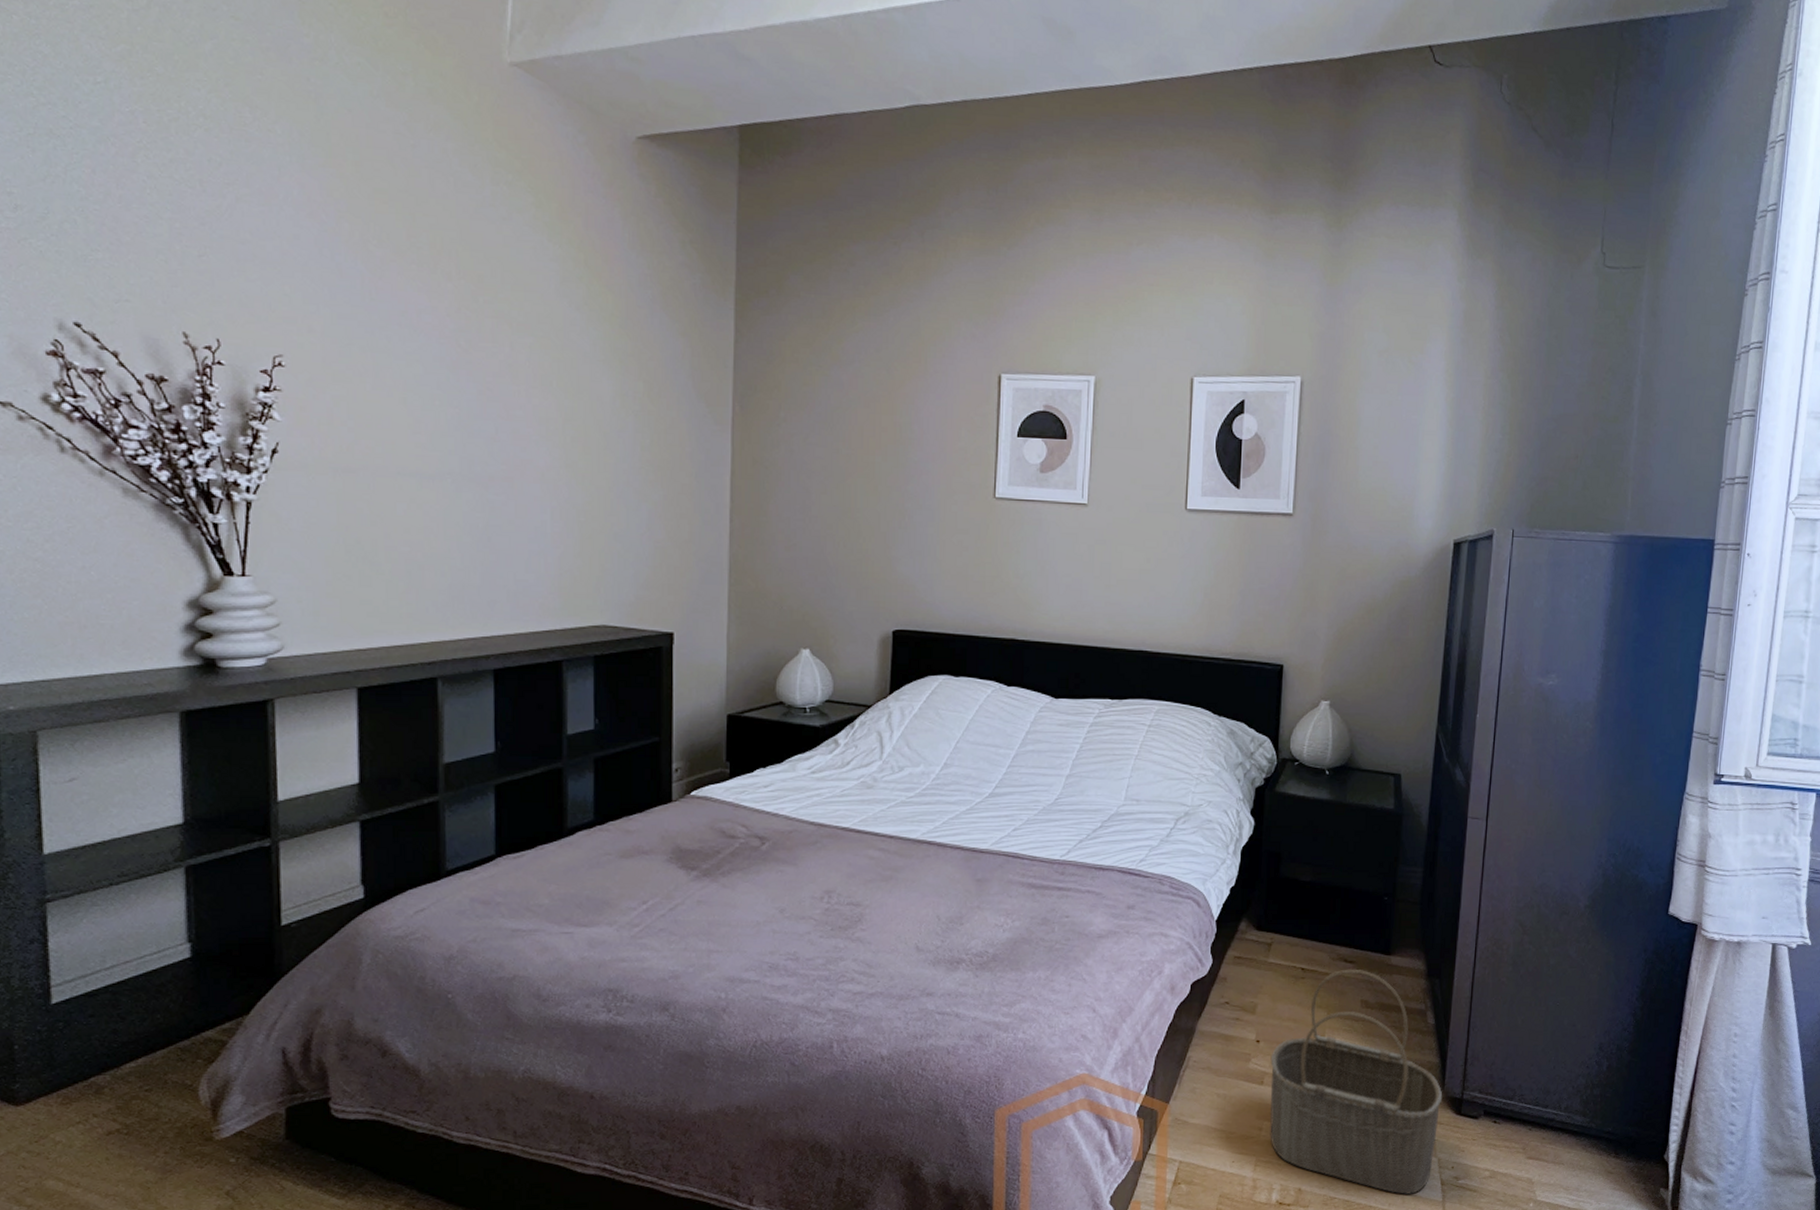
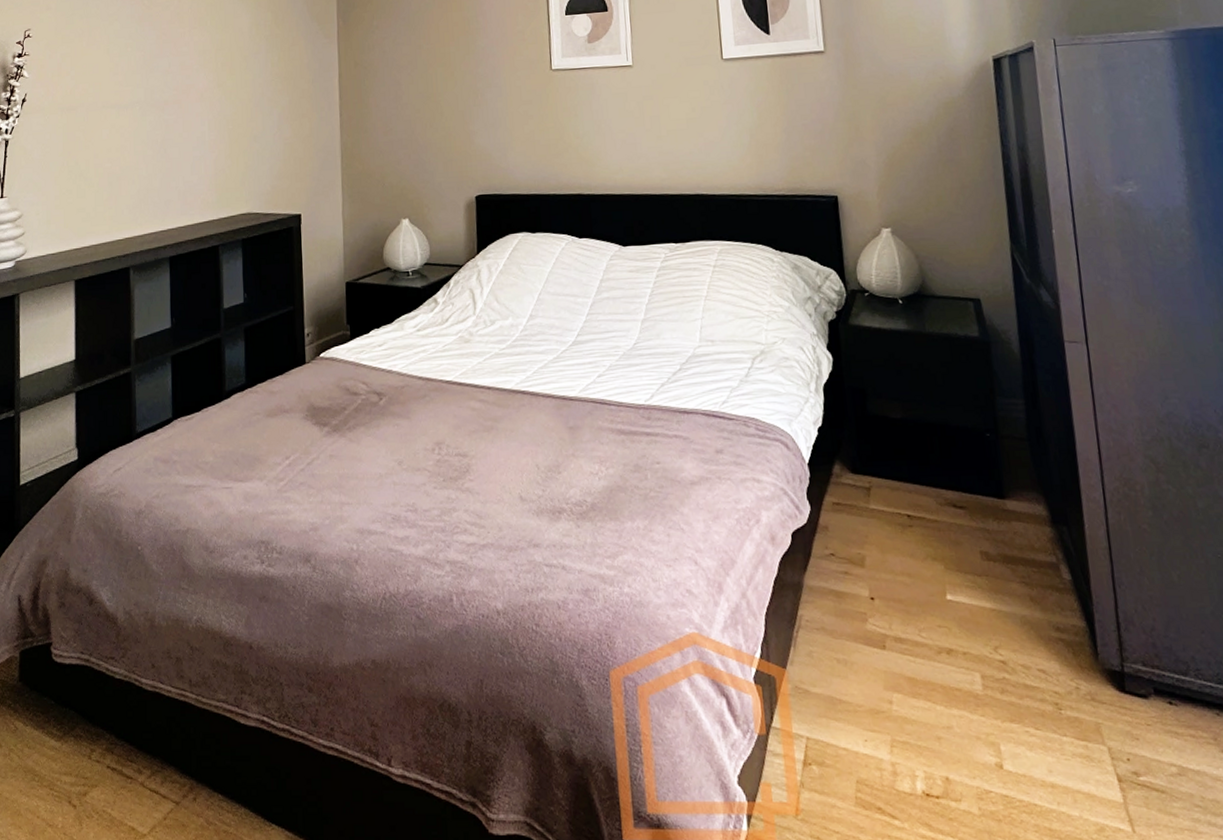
wicker basket: present [1269,969,1443,1195] -> none [889,515,1103,792]

